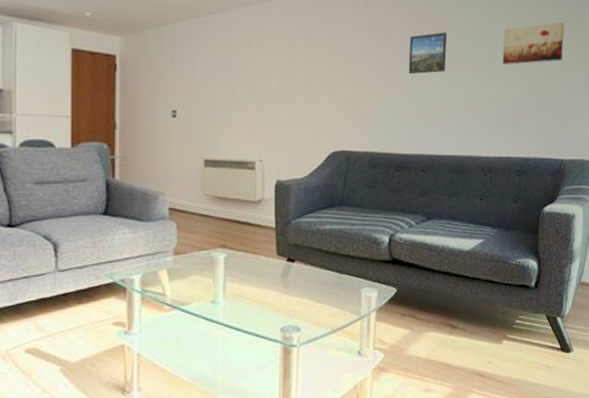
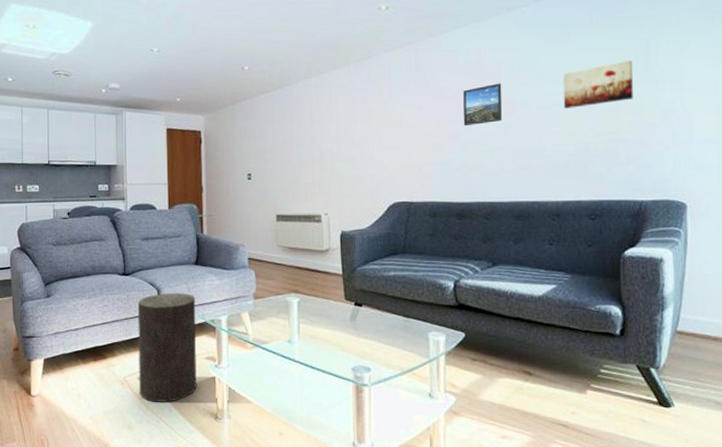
stool: none [26,248,103,378] -> present [137,292,197,402]

